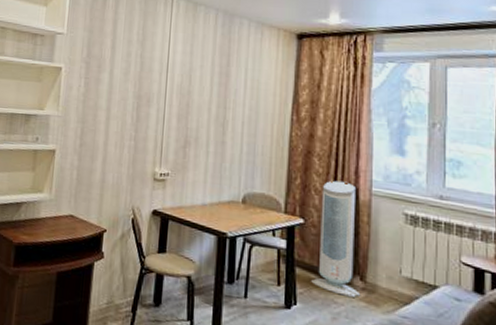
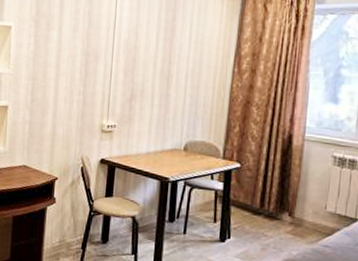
air purifier: present [311,180,361,297] -> none [244,128,290,231]

